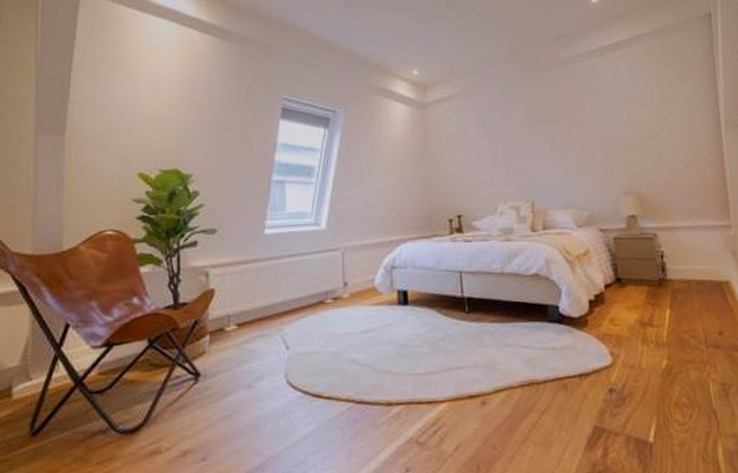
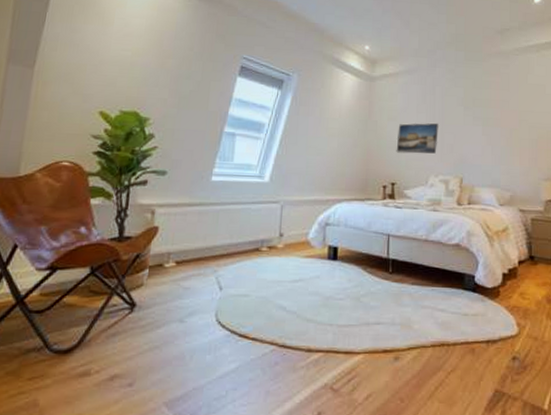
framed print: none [458,145,503,182] -> present [396,123,439,154]

